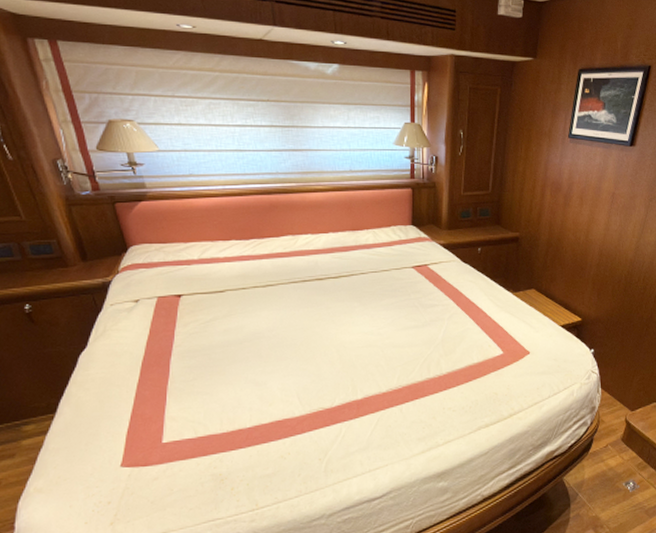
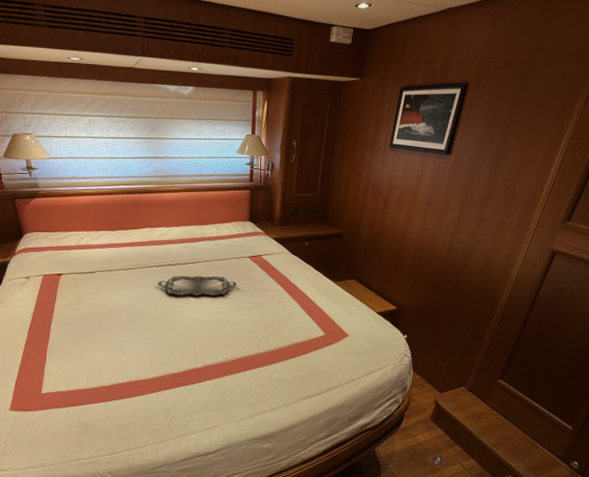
serving tray: none [304,291,400,315] -> present [158,276,237,296]

